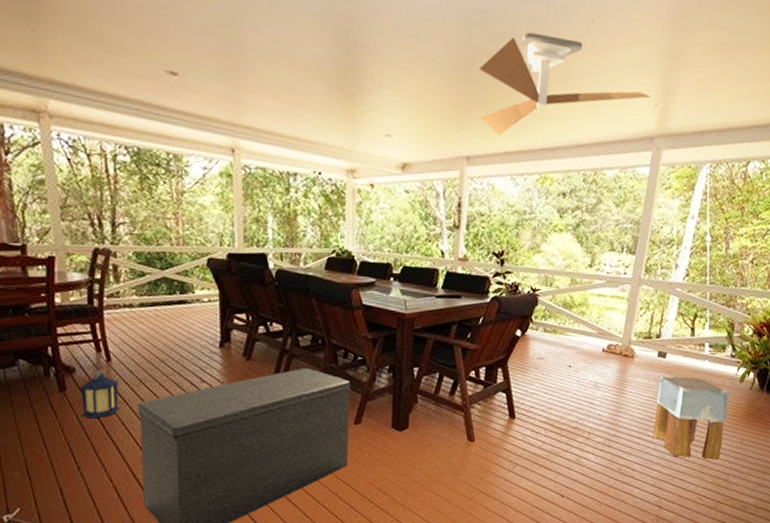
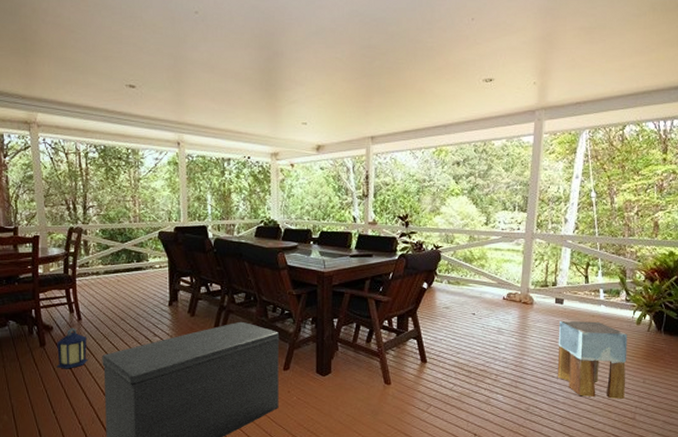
ceiling fan: present [479,32,651,136] -> none [378,32,529,118]

